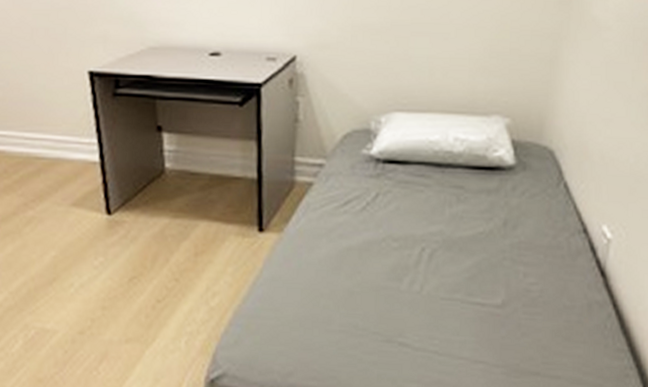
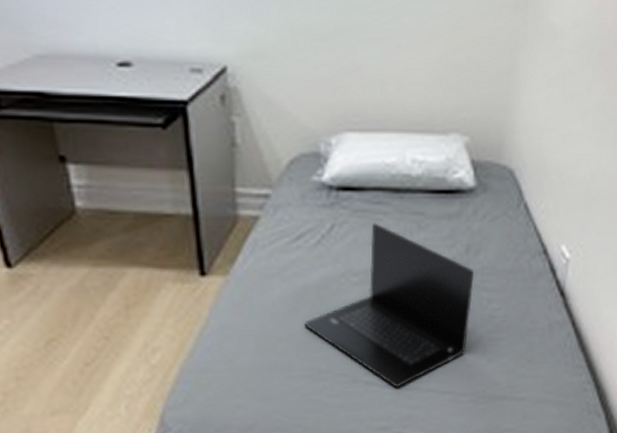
laptop: none [345,193,511,352] -> present [304,223,474,388]

